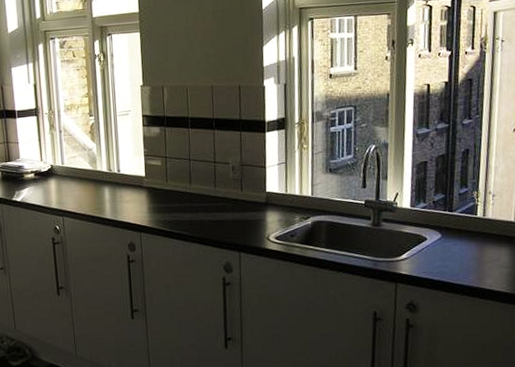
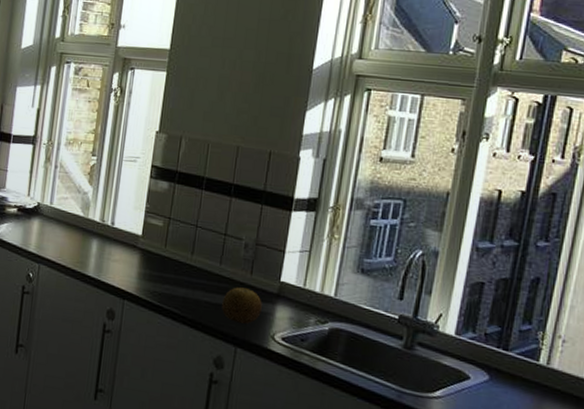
fruit: none [222,203,255,233] -> present [222,287,262,324]

